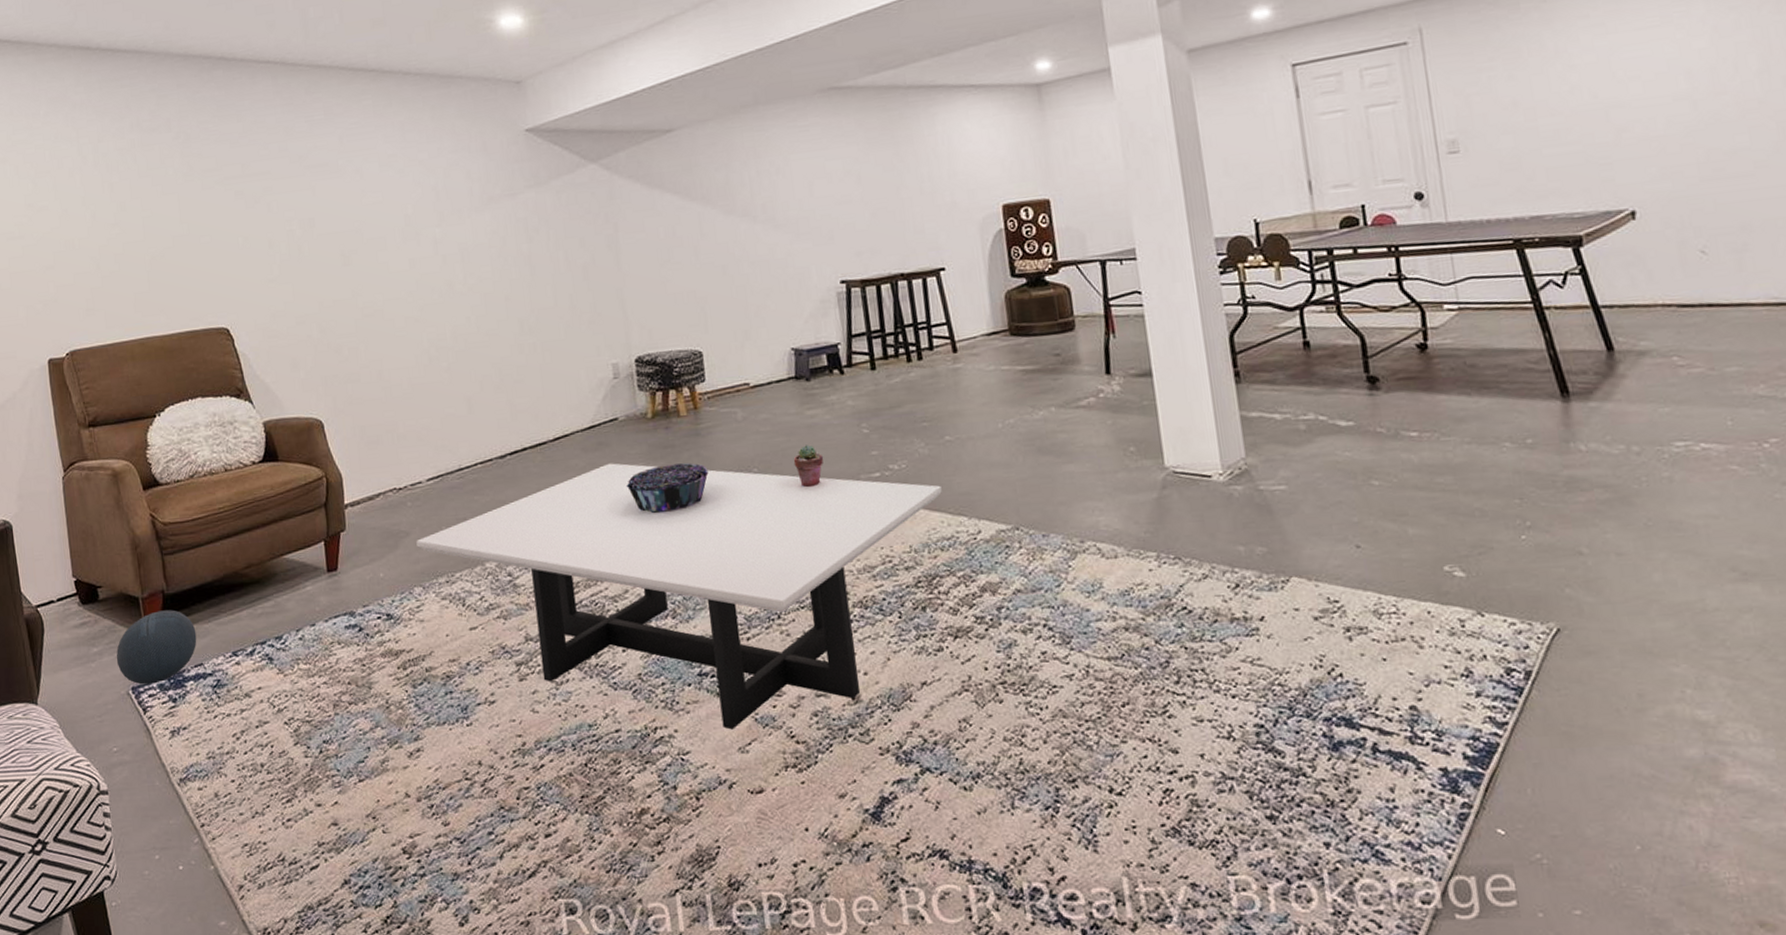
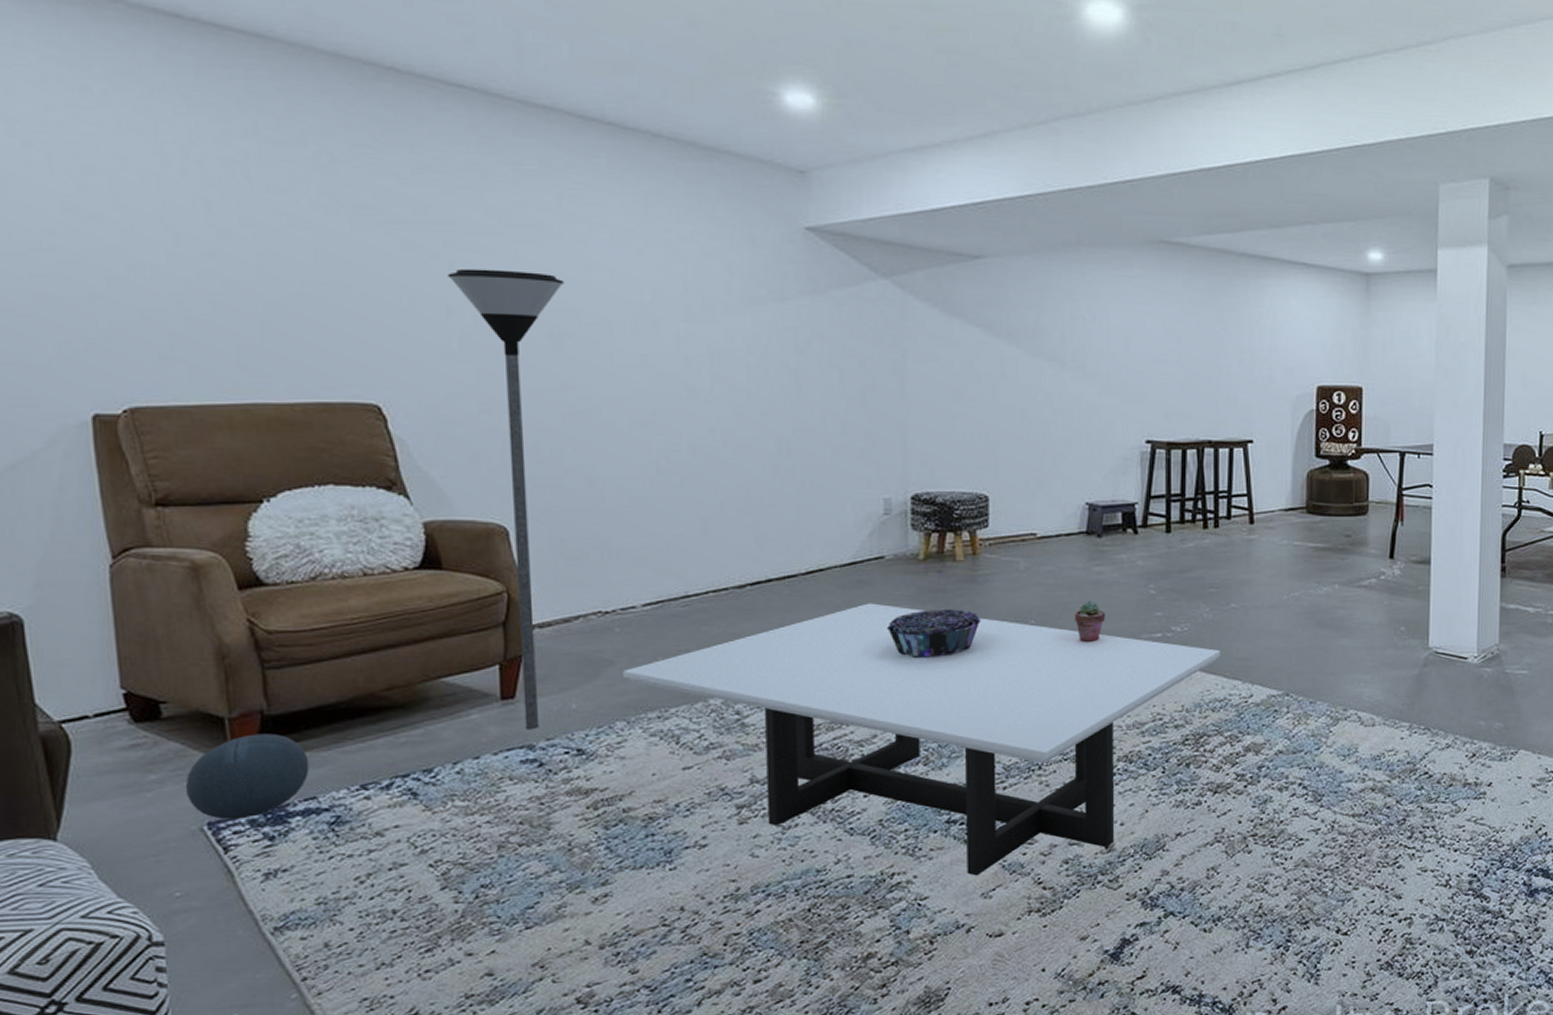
floor lamp: none [268,202,357,599] -> present [448,268,565,730]

